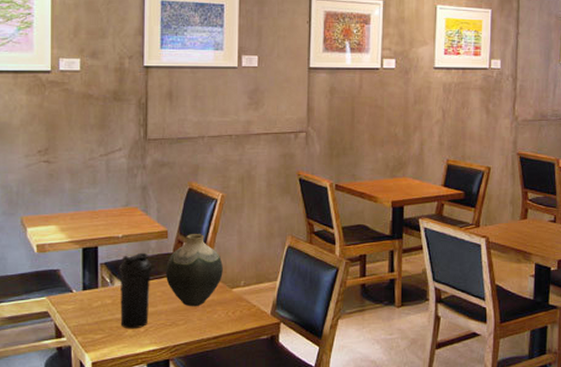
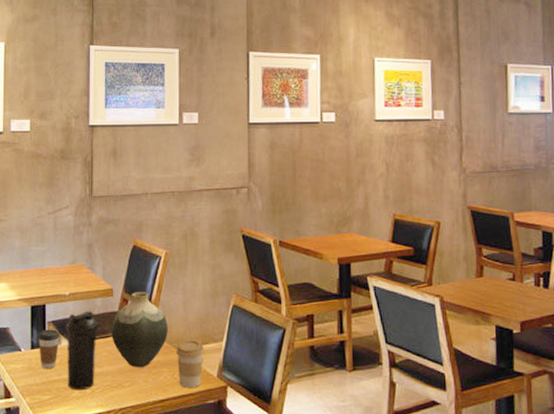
coffee cup: none [90,271,113,310] -> present [38,329,60,370]
coffee cup: none [230,280,258,325] -> present [175,340,204,388]

